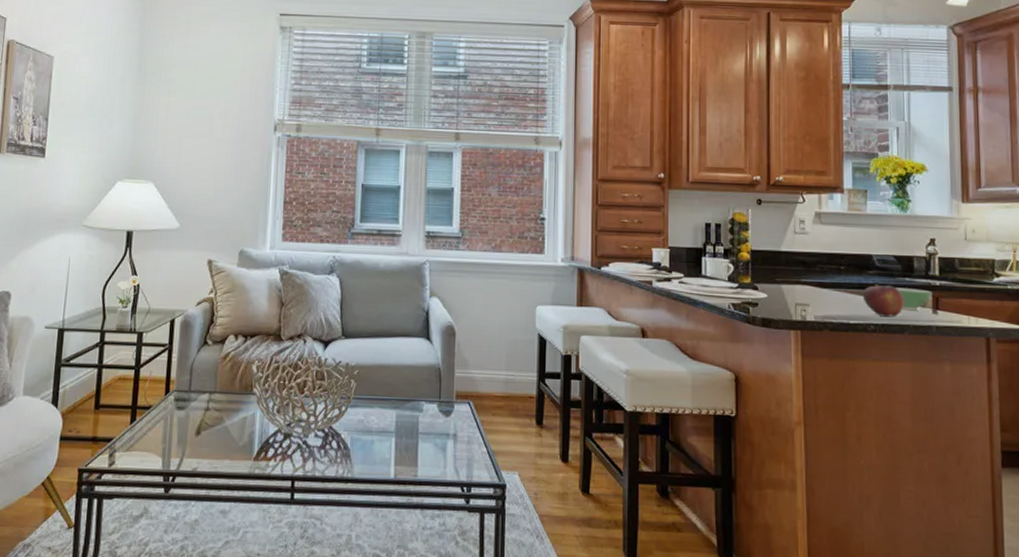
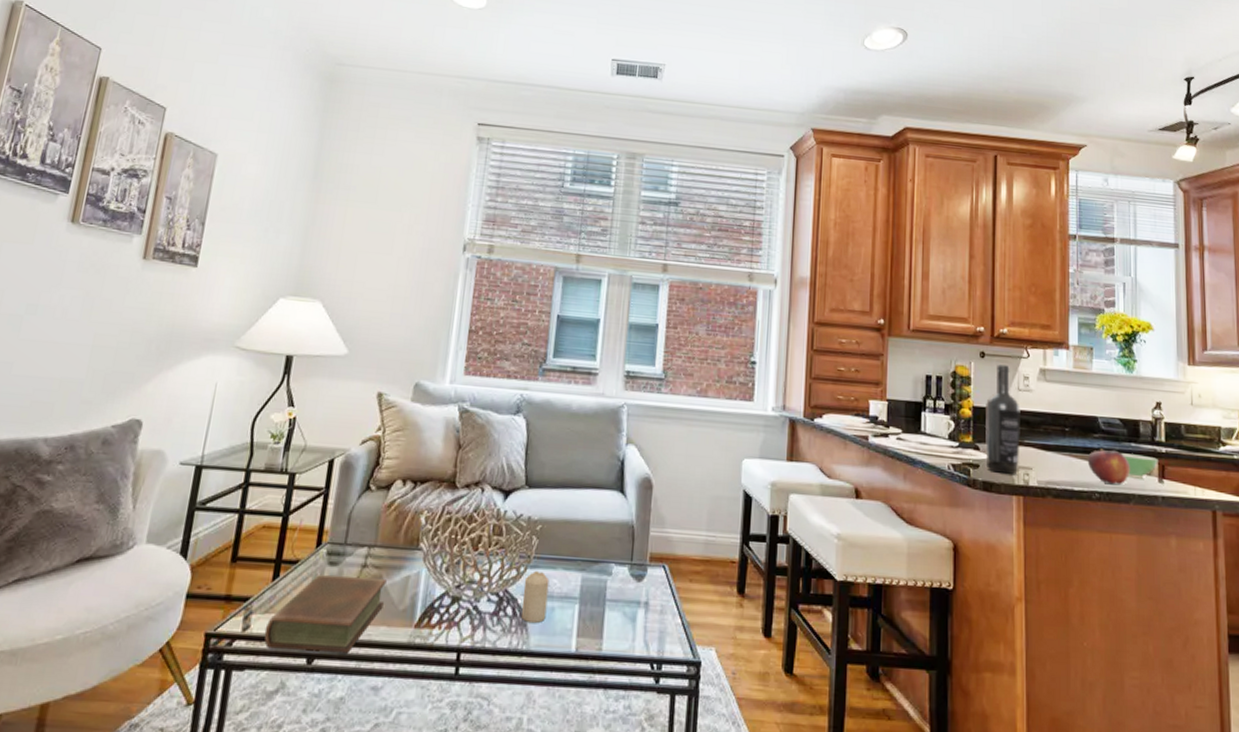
book: none [127,418,227,483] -> present [264,575,387,654]
candle: none [344,409,368,455] -> present [521,570,550,624]
wine bottle: none [763,210,797,311] -> present [985,364,1020,474]

